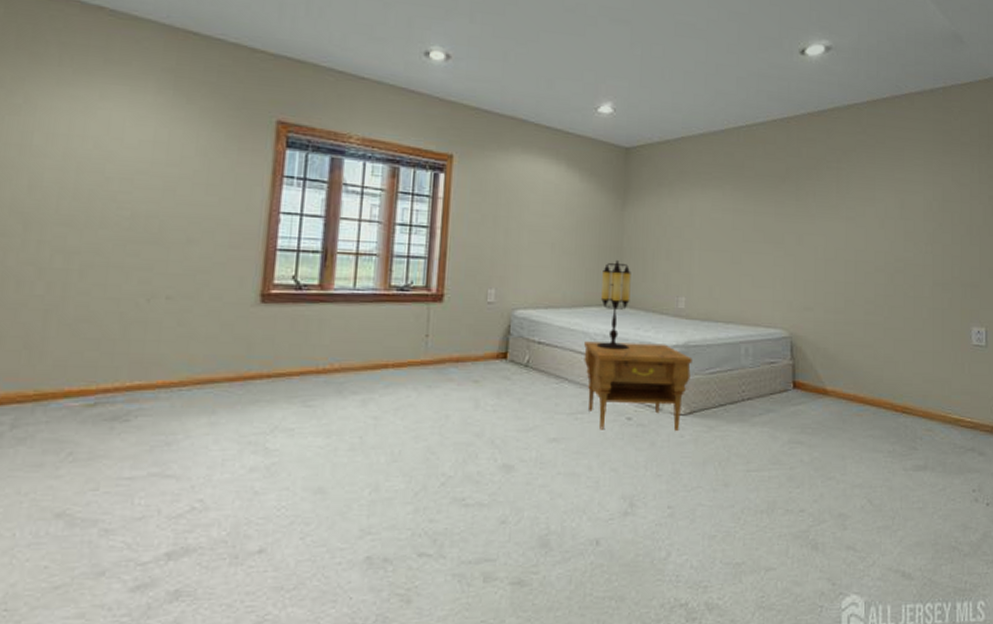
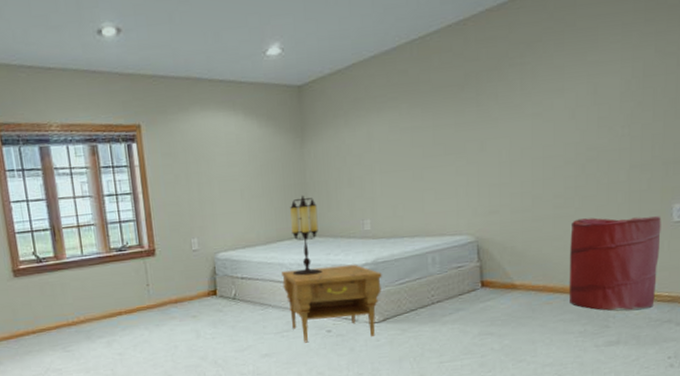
laundry hamper: none [878,329,962,434] -> present [569,216,661,311]

